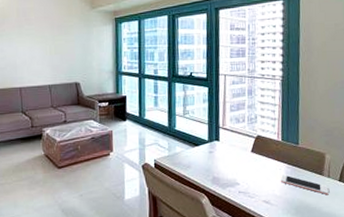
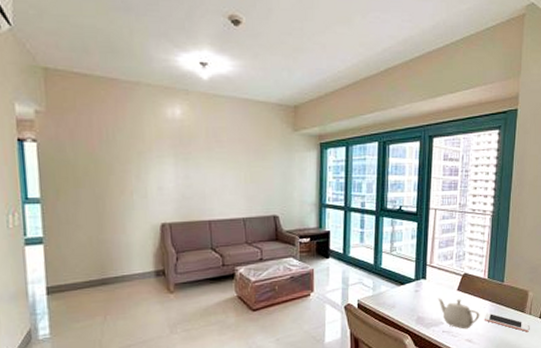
teapot: none [232,159,276,191] -> present [437,298,480,330]

